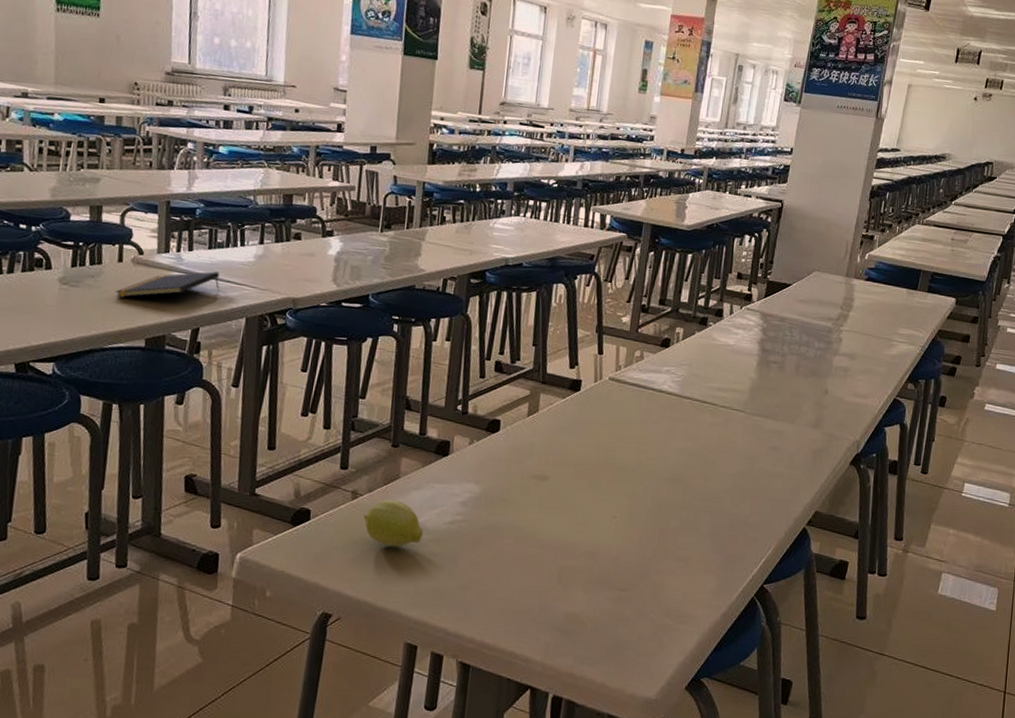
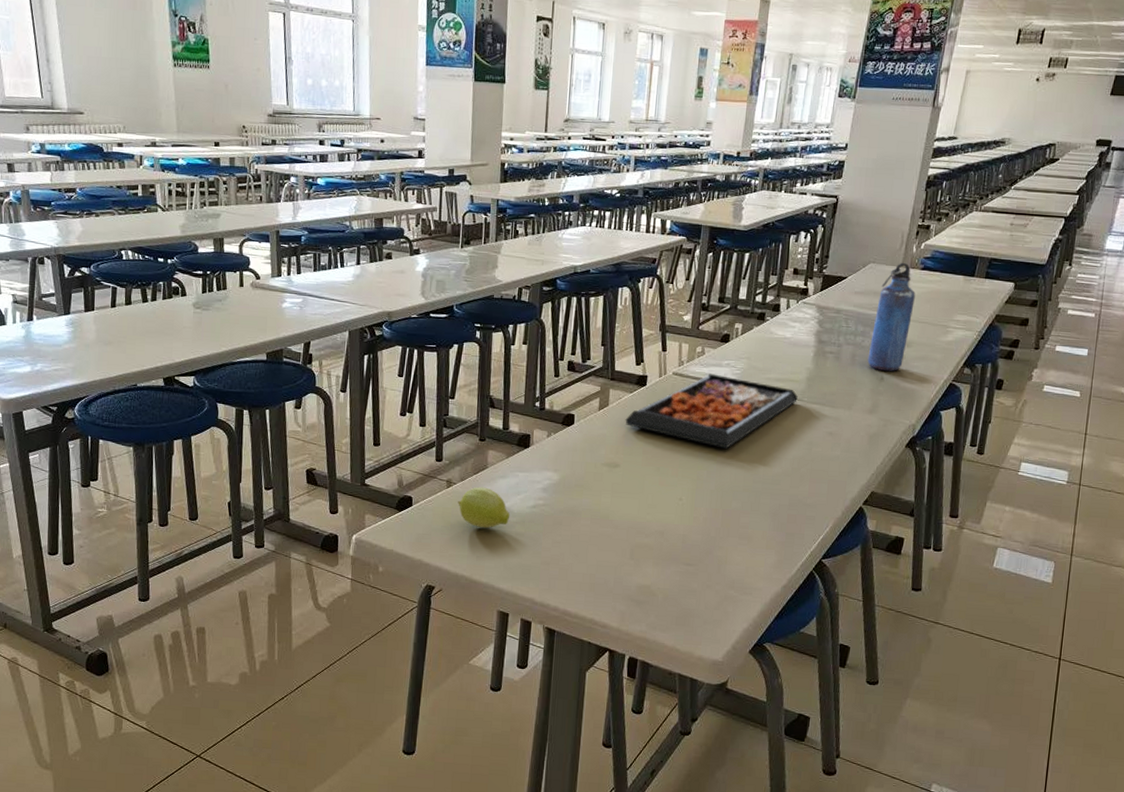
notepad: present [114,271,220,298] -> none [239,291,325,318]
food tray: none [556,380,740,462] -> present [625,373,798,449]
water bottle: none [811,272,860,385] -> present [867,263,916,372]

